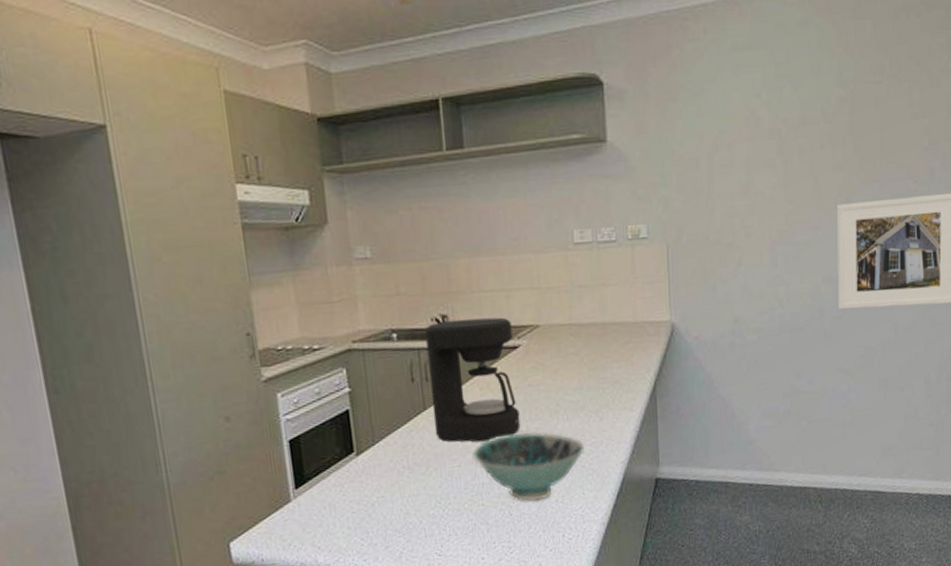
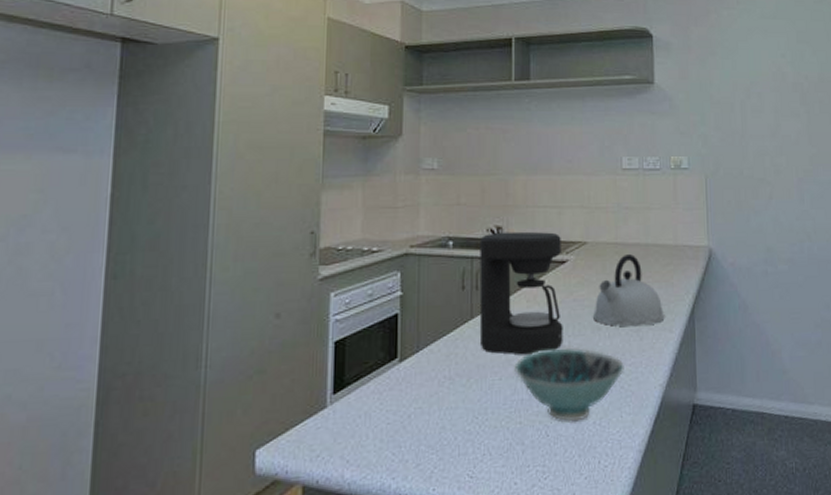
kettle: none [550,334,625,409] -> present [593,253,665,327]

